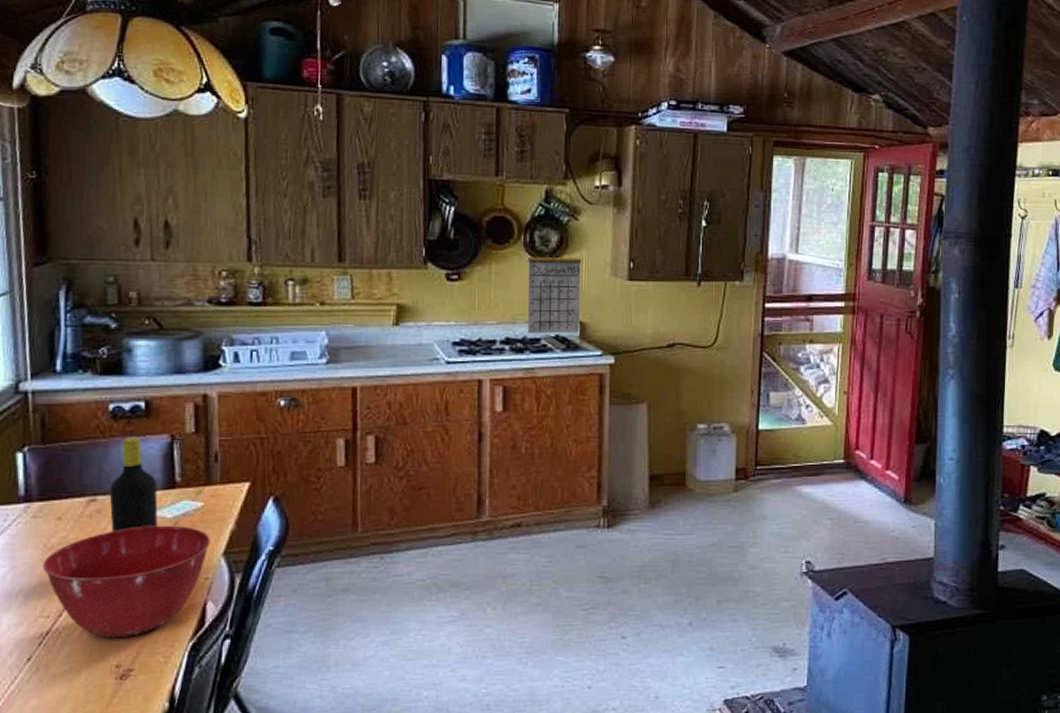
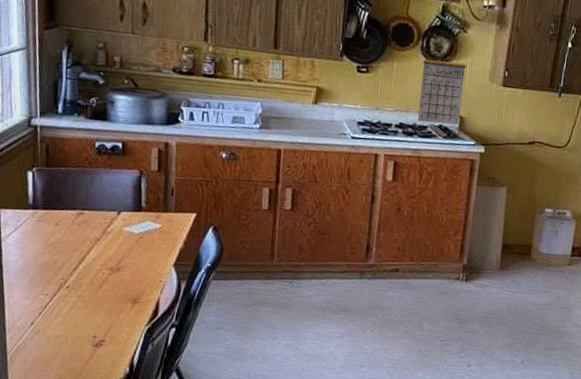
mixing bowl: present [43,525,210,639] -> none [44,237,165,317]
bottle: present [109,437,158,533] -> none [93,169,129,239]

